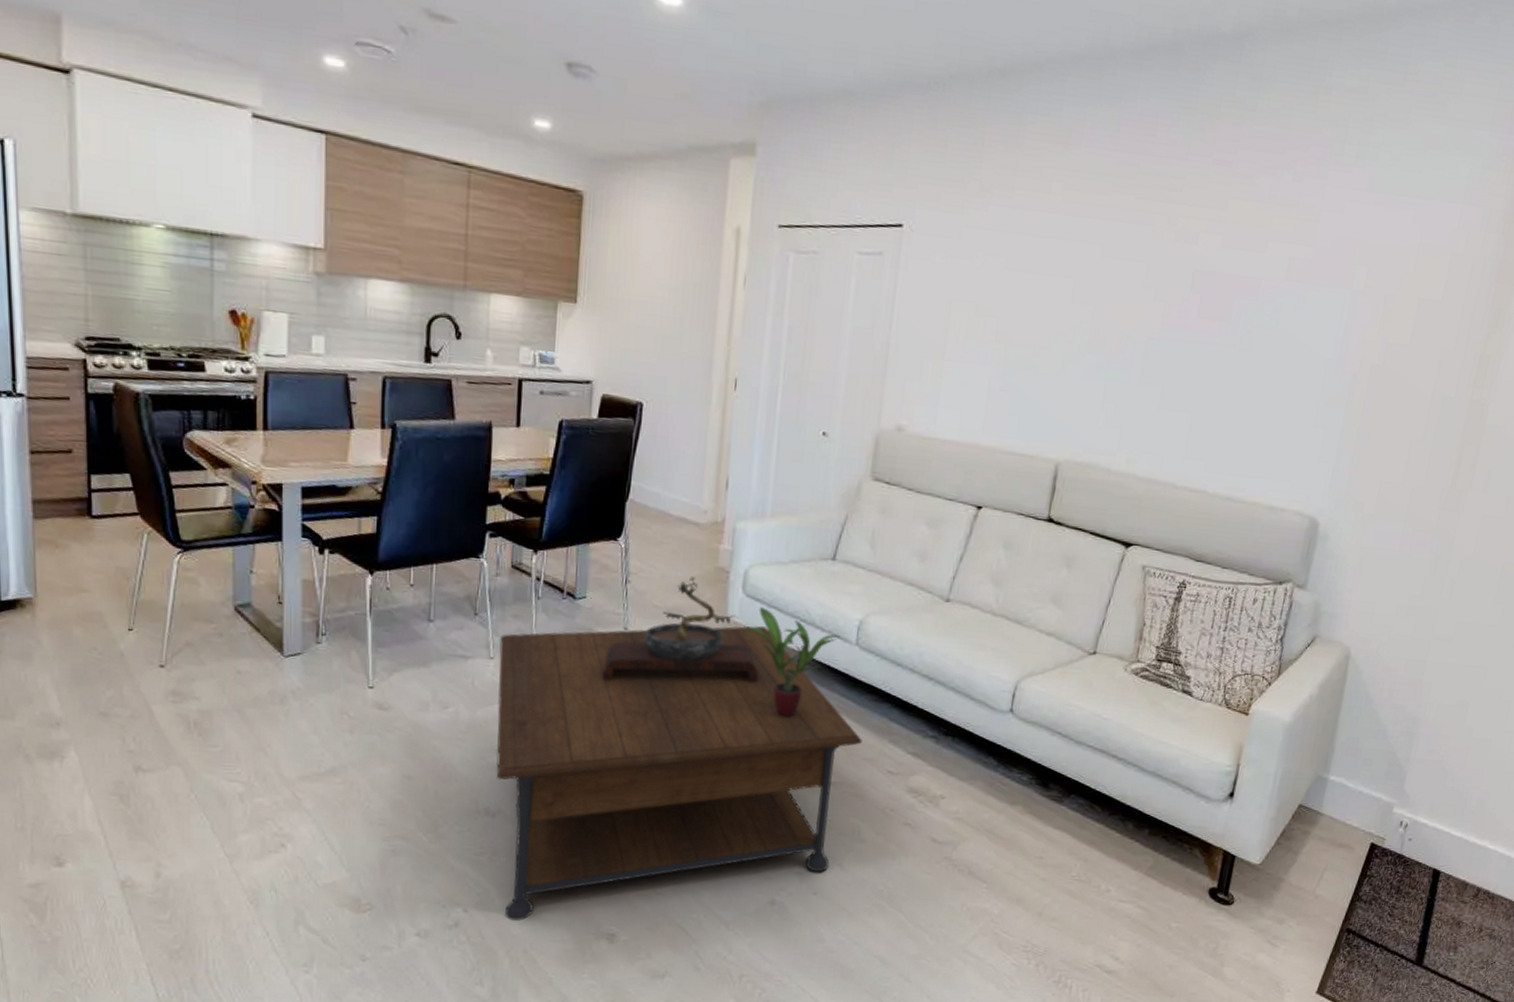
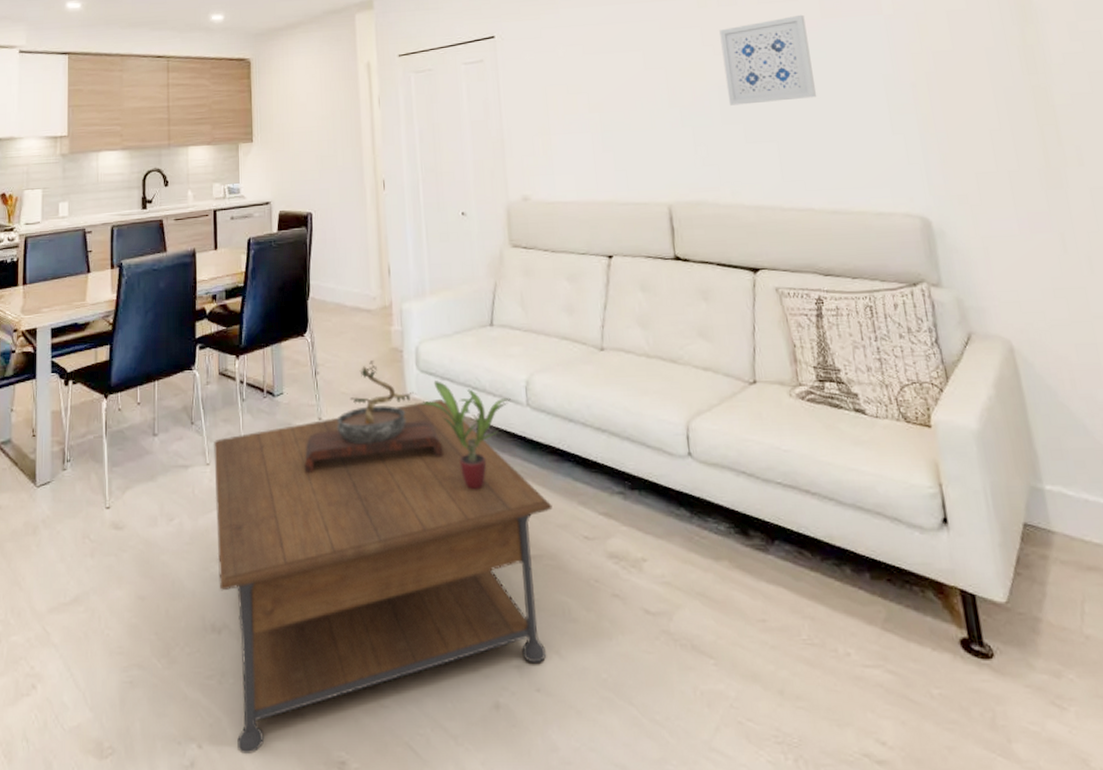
wall art: none [1153,270,1267,371] -> present [719,14,817,106]

